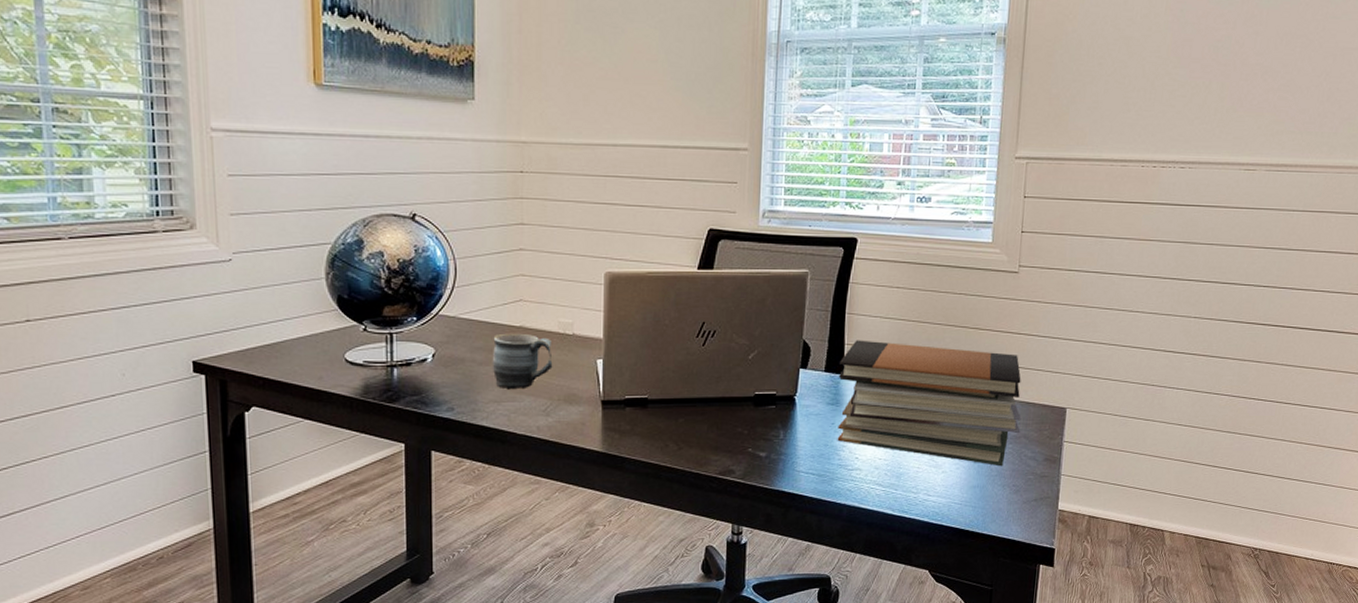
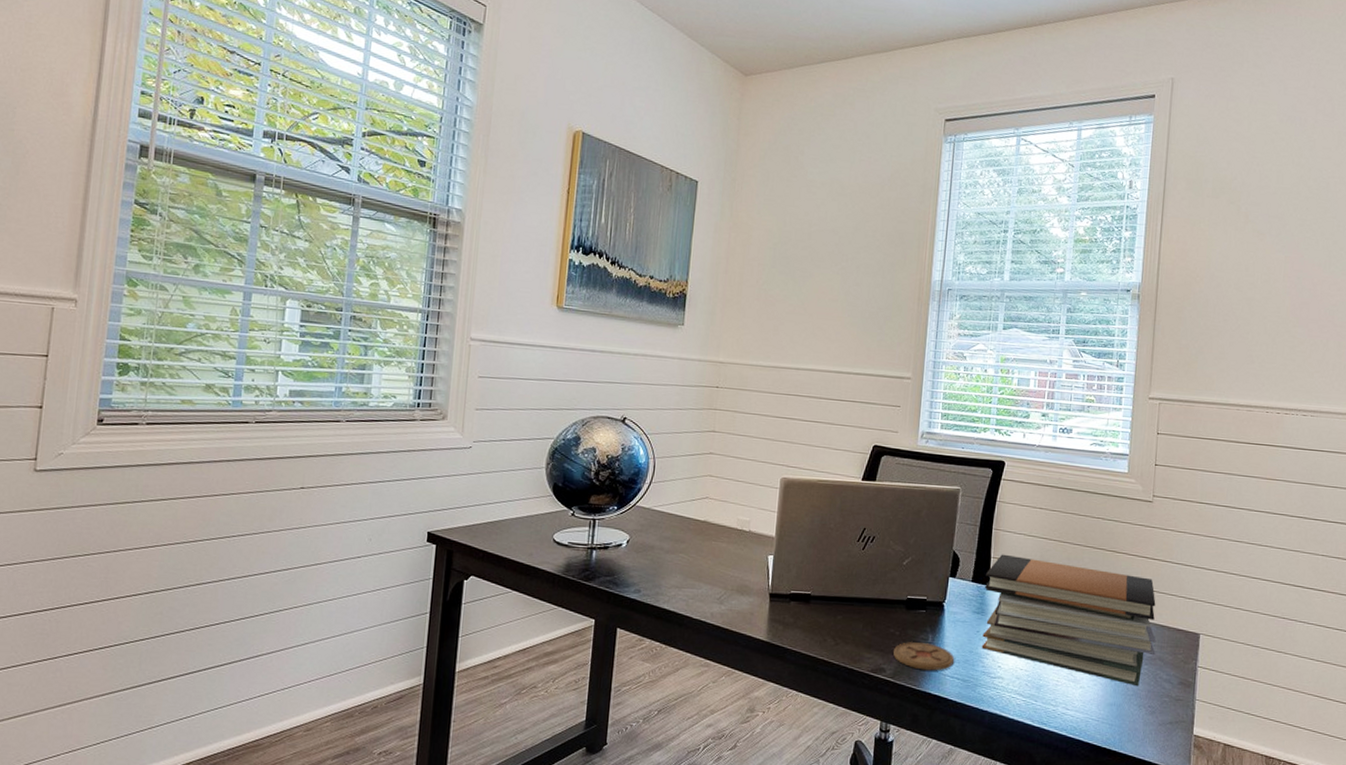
mug: present [492,333,553,390] -> none [676,526,730,578]
coaster: none [743,440,809,468] -> present [893,642,955,671]

